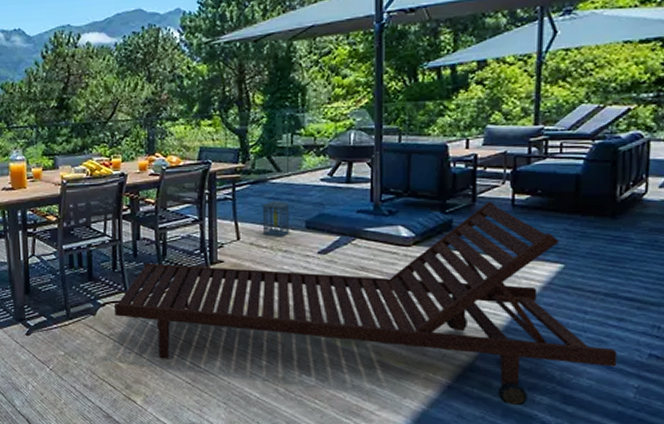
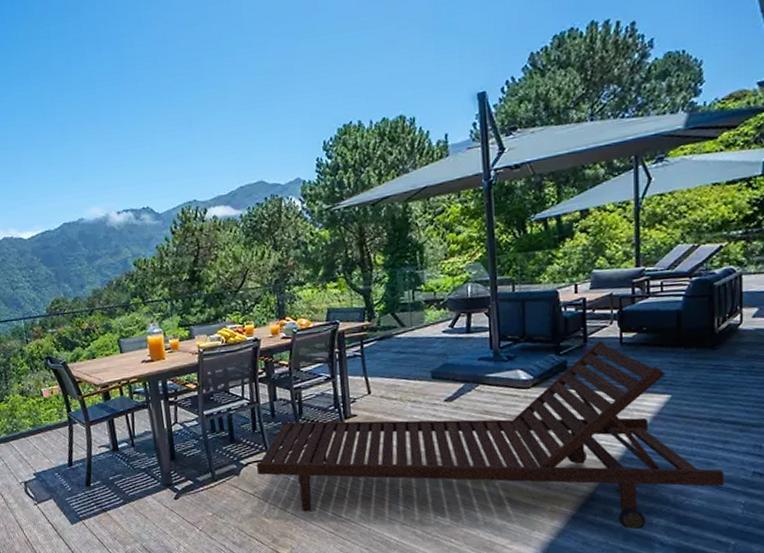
lantern: present [262,195,290,237] -> none [389,349,418,389]

